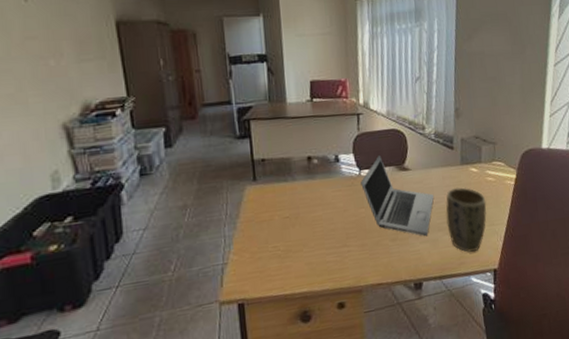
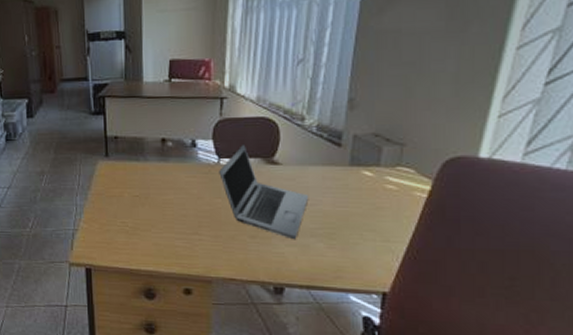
plant pot: present [446,187,487,252] -> none [323,192,381,267]

